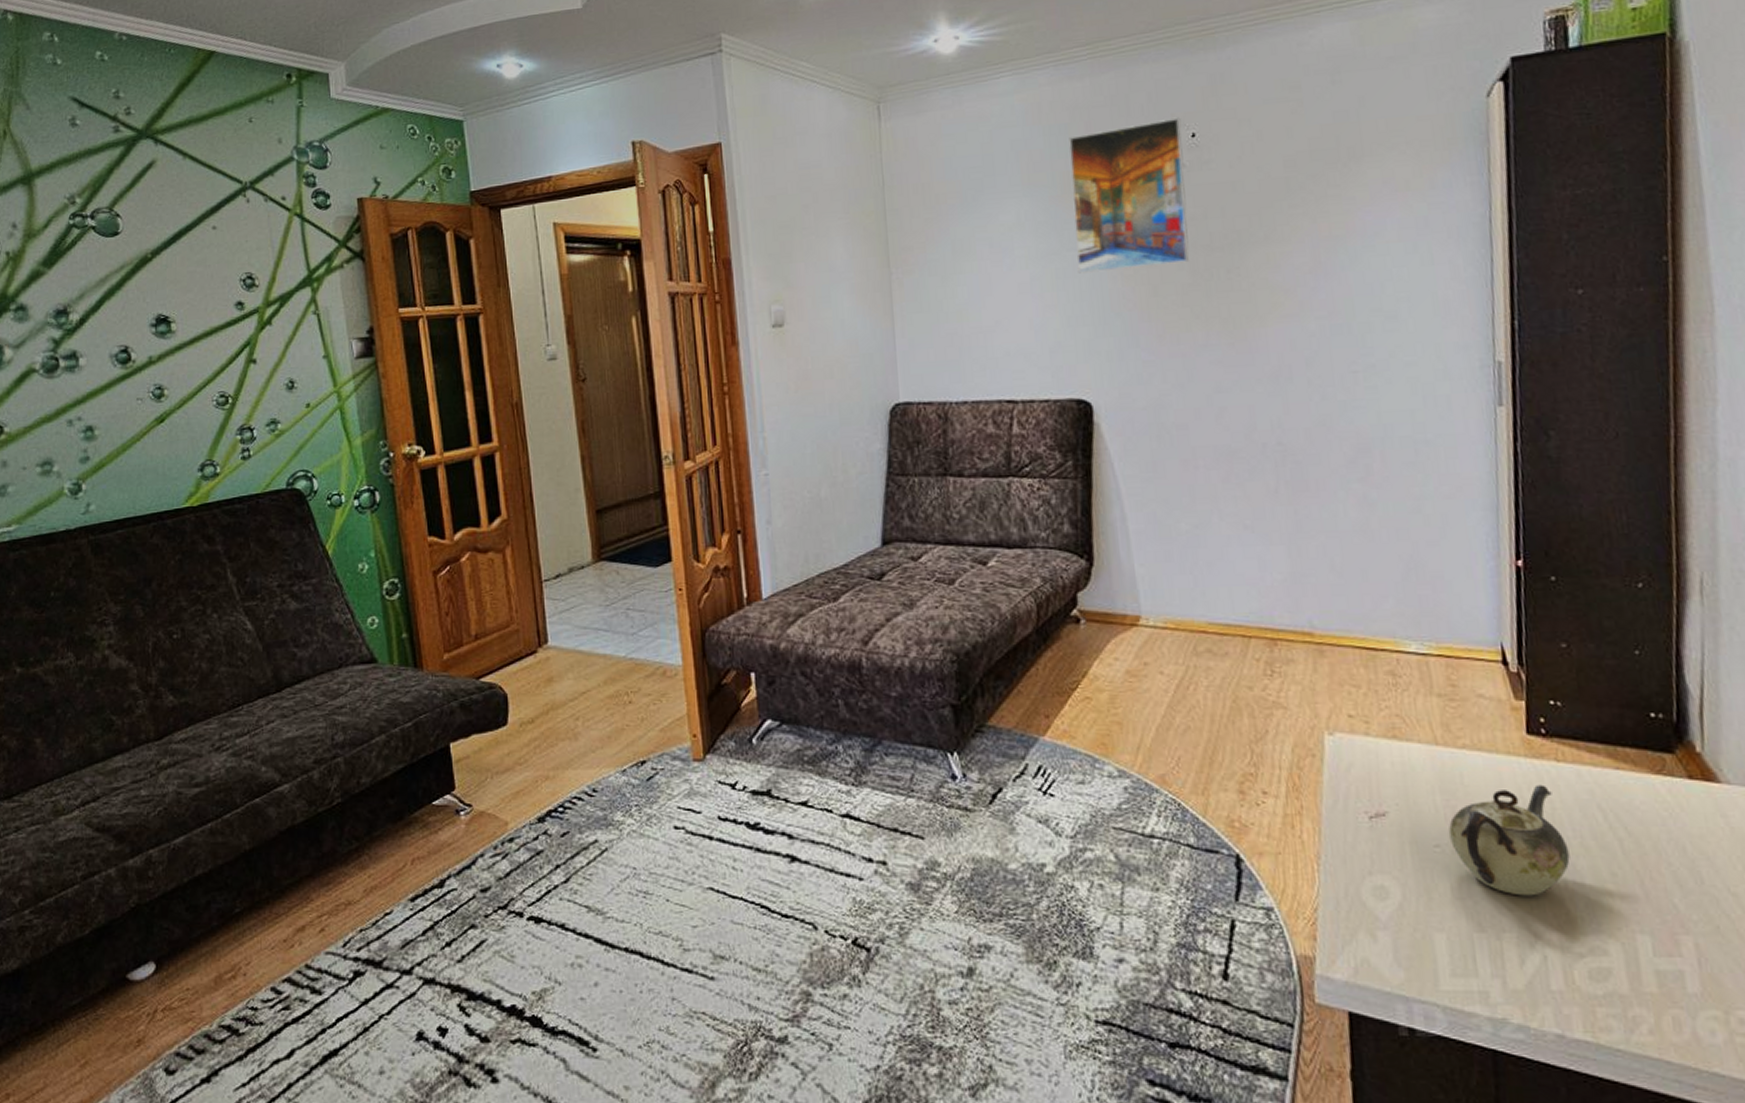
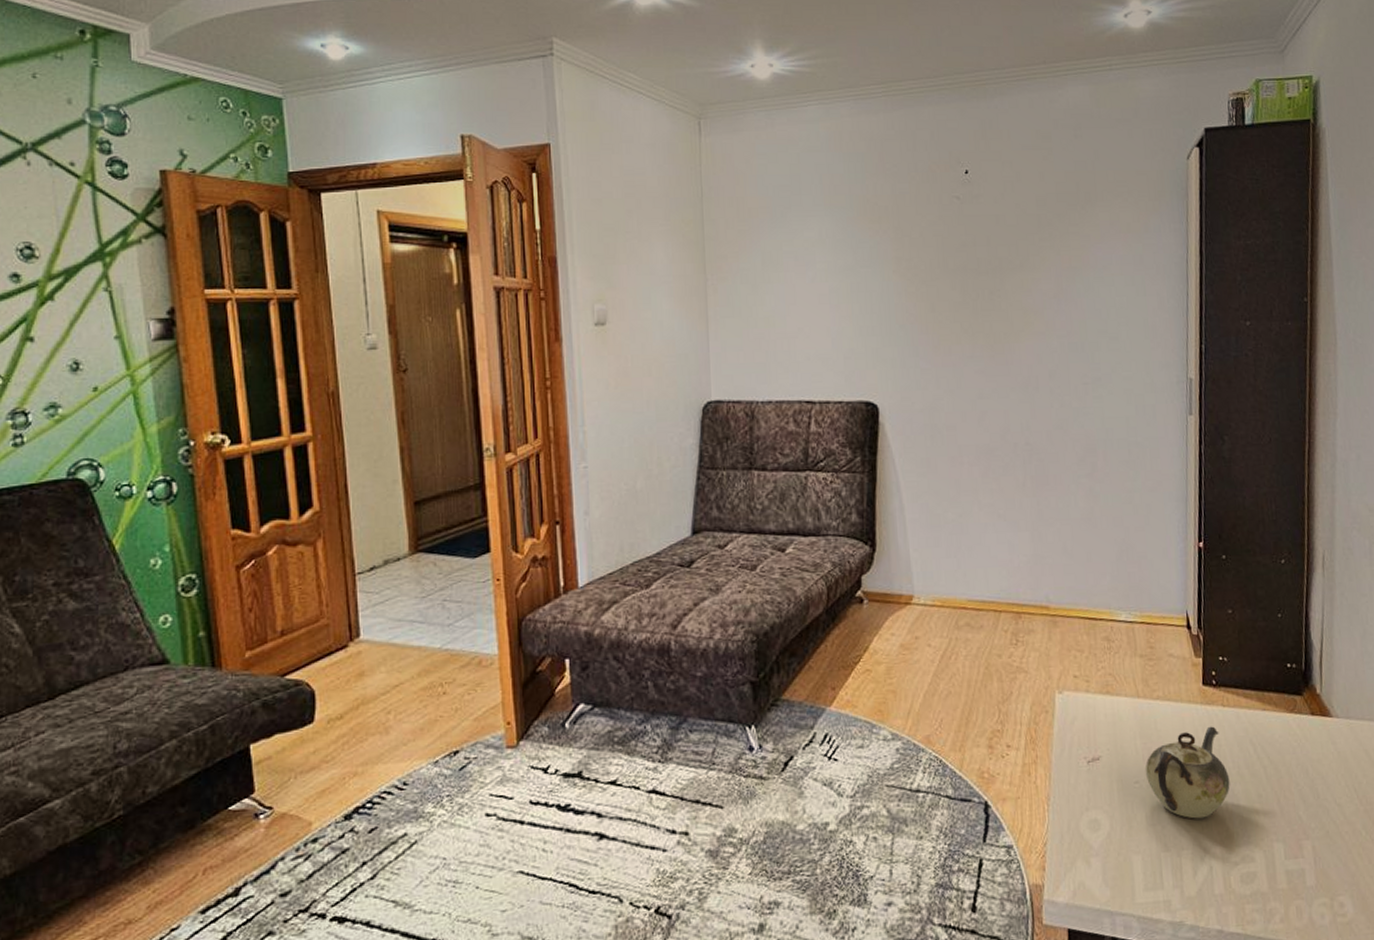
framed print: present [1069,117,1189,274] -> none [865,155,961,288]

